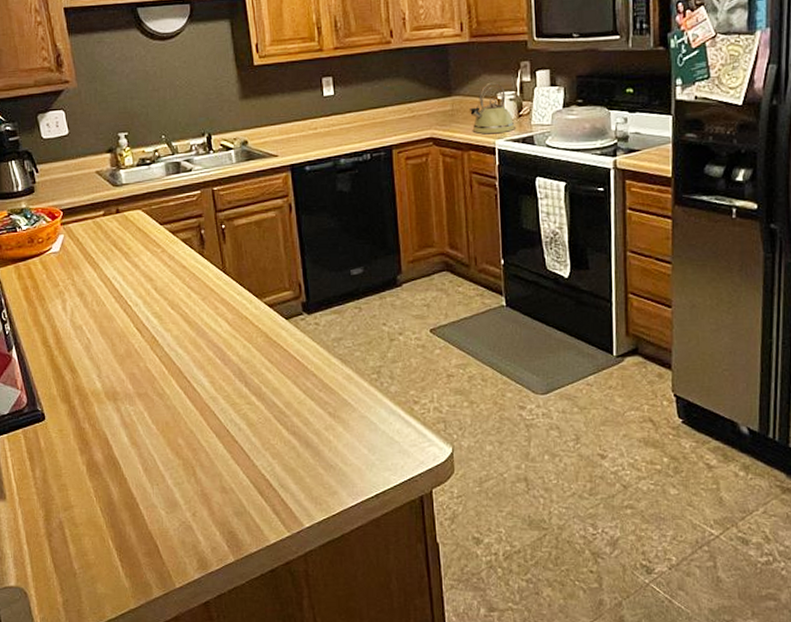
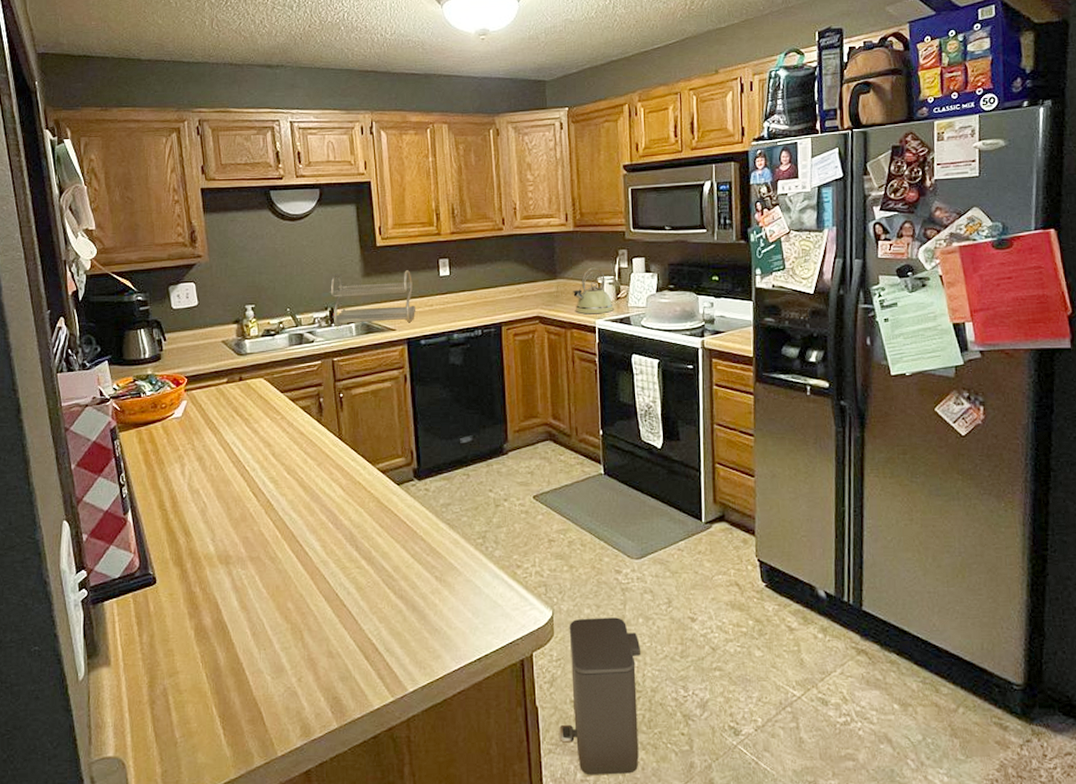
dish rack: none [205,91,300,153] -> present [329,270,417,326]
pedal bin: none [461,454,547,611] -> present [559,617,641,775]

